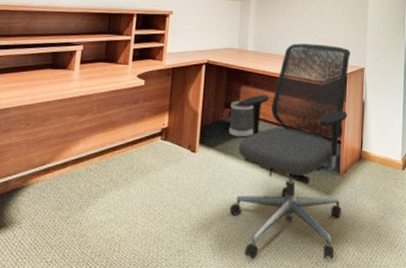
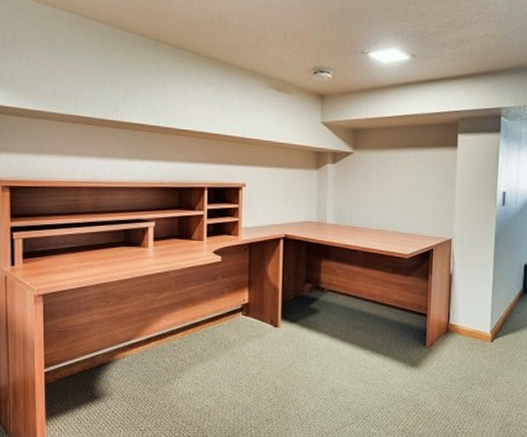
wastebasket: present [228,100,254,138] -> none [311,274,337,312]
office chair: present [229,43,350,260] -> none [315,215,437,428]

